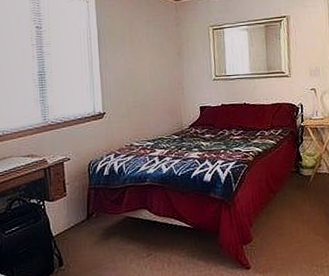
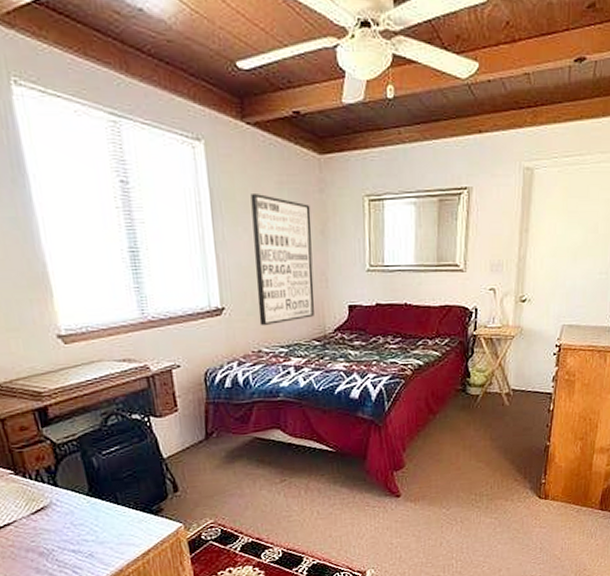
wall art: none [126,30,174,126] -> present [250,194,315,326]

